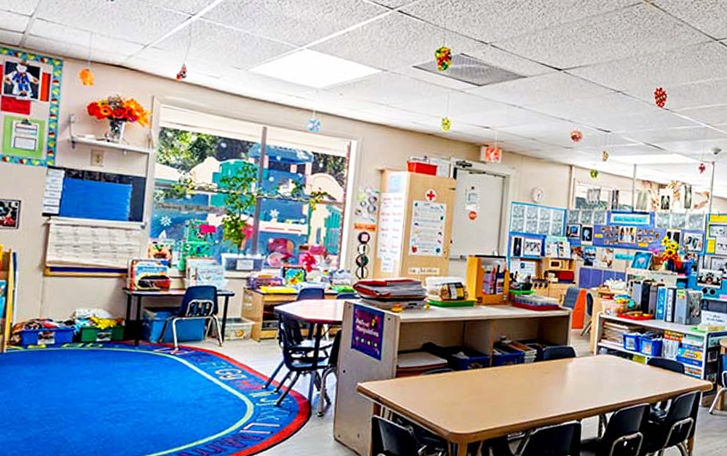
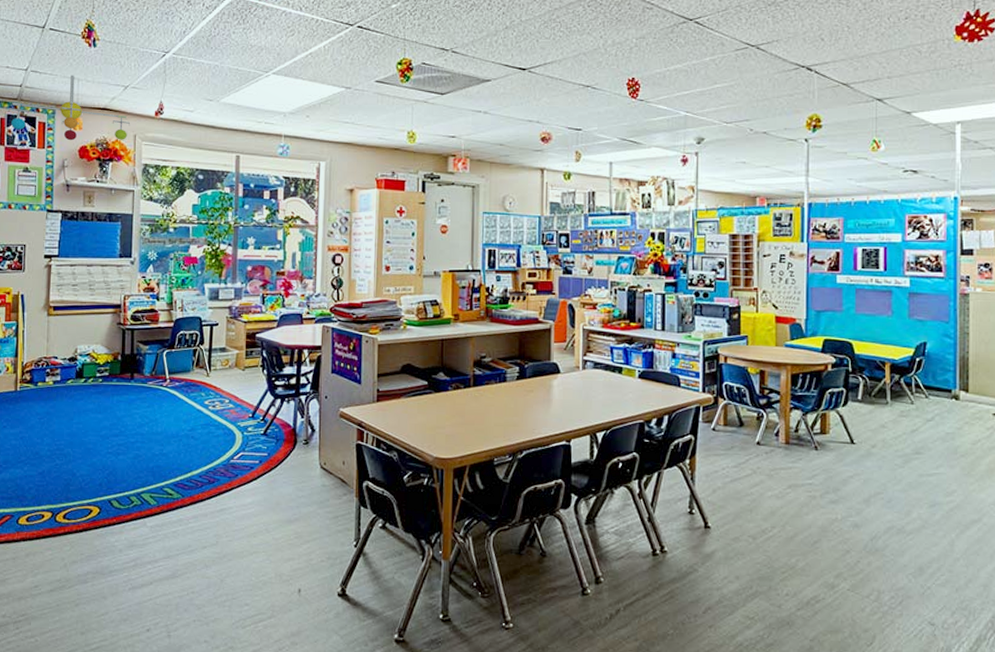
mobile: none [8,27,148,101] -> present [8,75,130,141]

